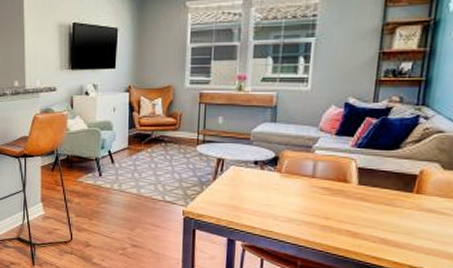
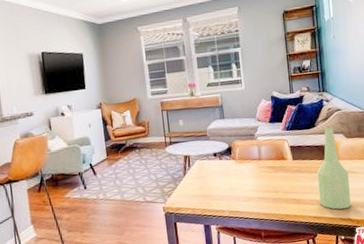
bottle: none [384,151,435,256] -> present [317,126,351,210]

